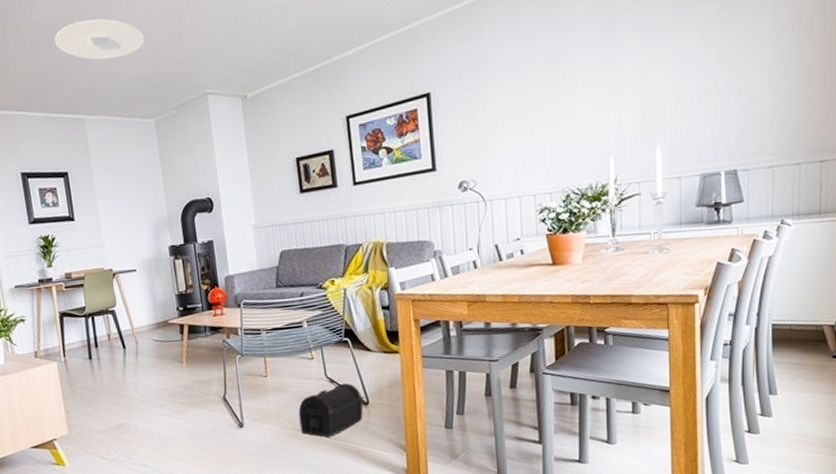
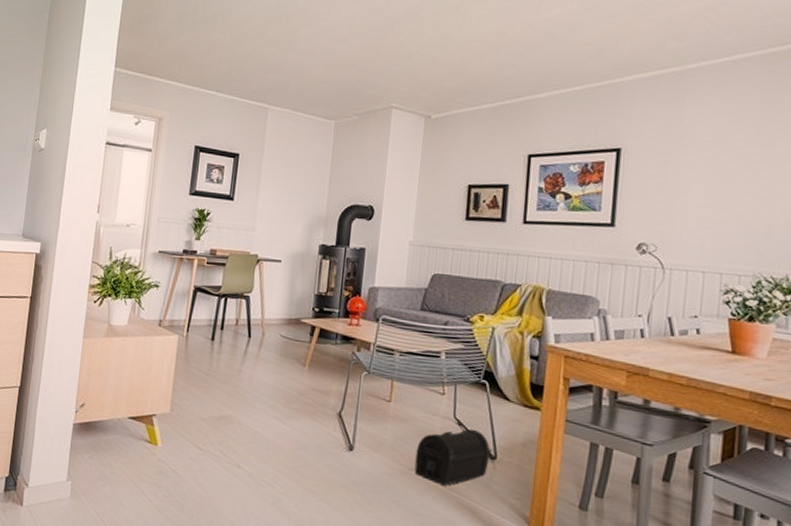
ceiling light: present [54,18,145,60] -> none [258,22,344,60]

